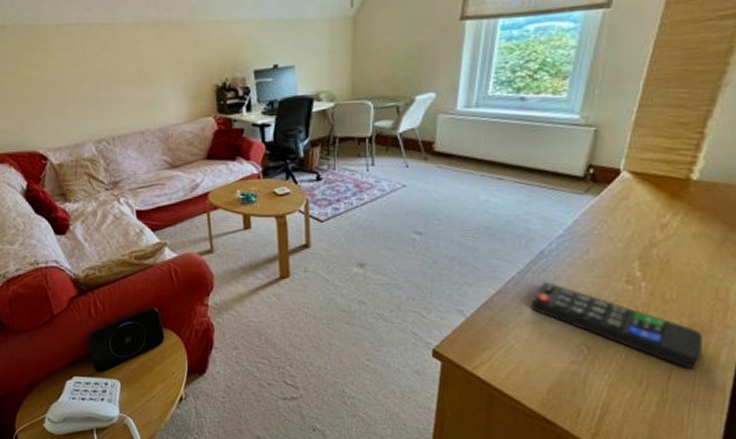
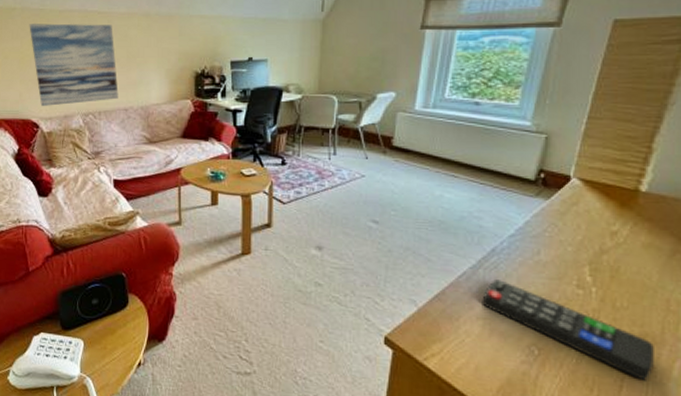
wall art: none [23,38,133,135] -> present [29,23,119,106]

